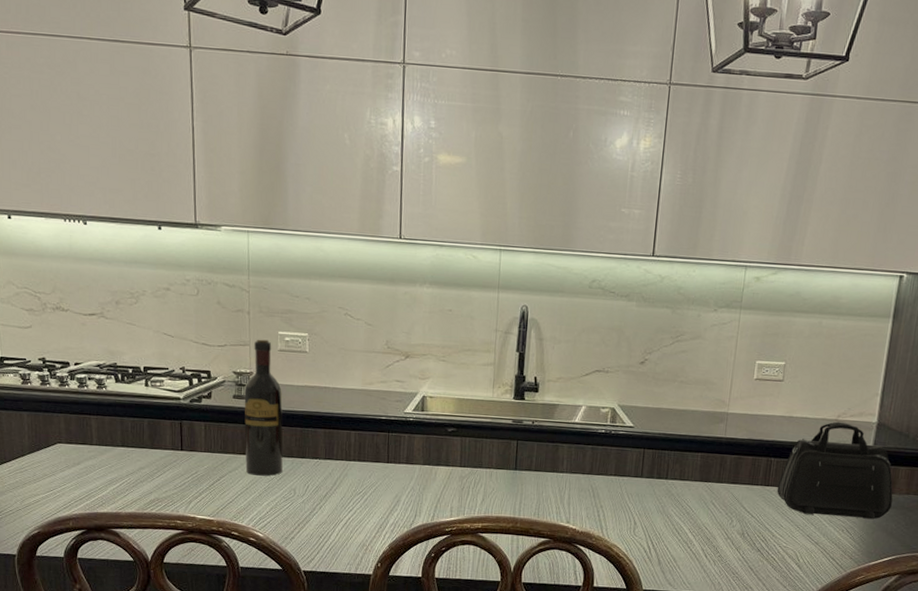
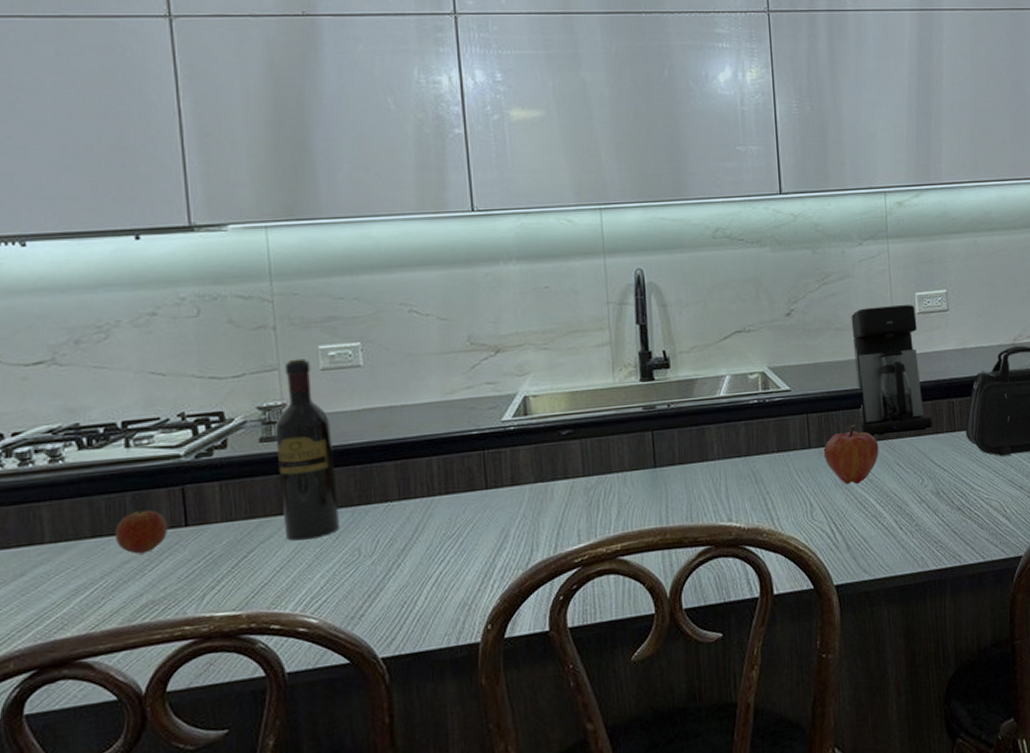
fruit: none [137,430,170,465] -> present [115,505,169,555]
fruit: none [652,465,700,514] -> present [824,425,879,485]
coffee maker: none [687,367,754,481] -> present [851,305,932,436]

